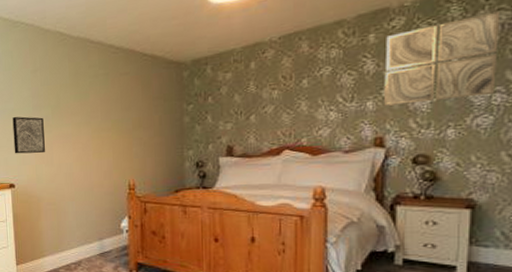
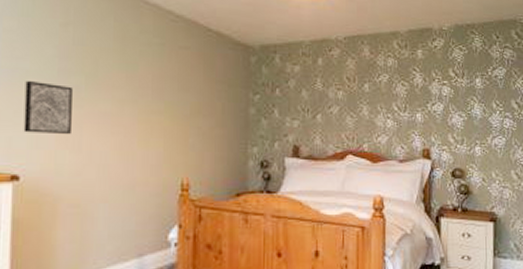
wall art: present [384,10,501,106] -> none [429,48,507,120]

